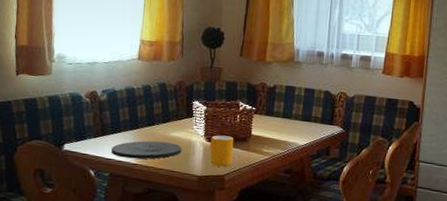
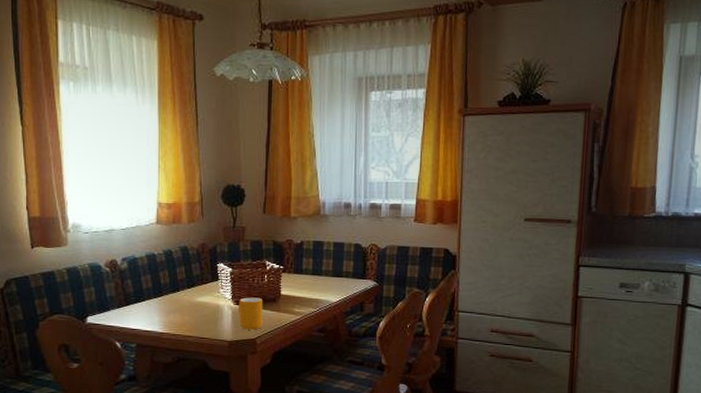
plate: present [111,140,182,159] -> none [137,307,209,328]

